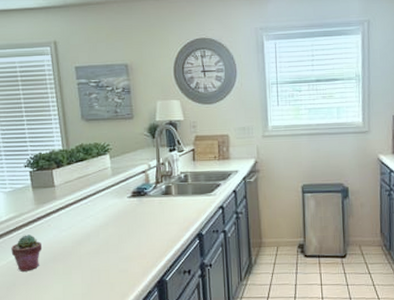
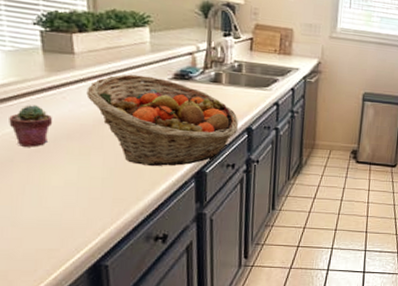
fruit basket: none [66,197,191,279] -> present [86,74,239,167]

